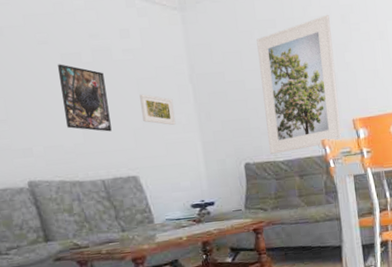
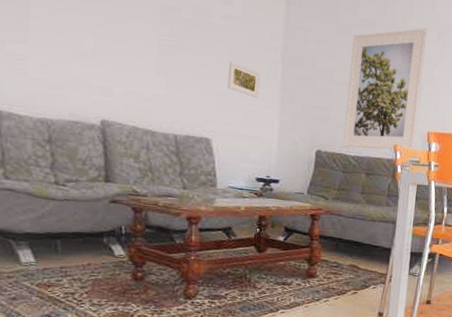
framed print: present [58,64,112,132] -> none [152,13,199,90]

